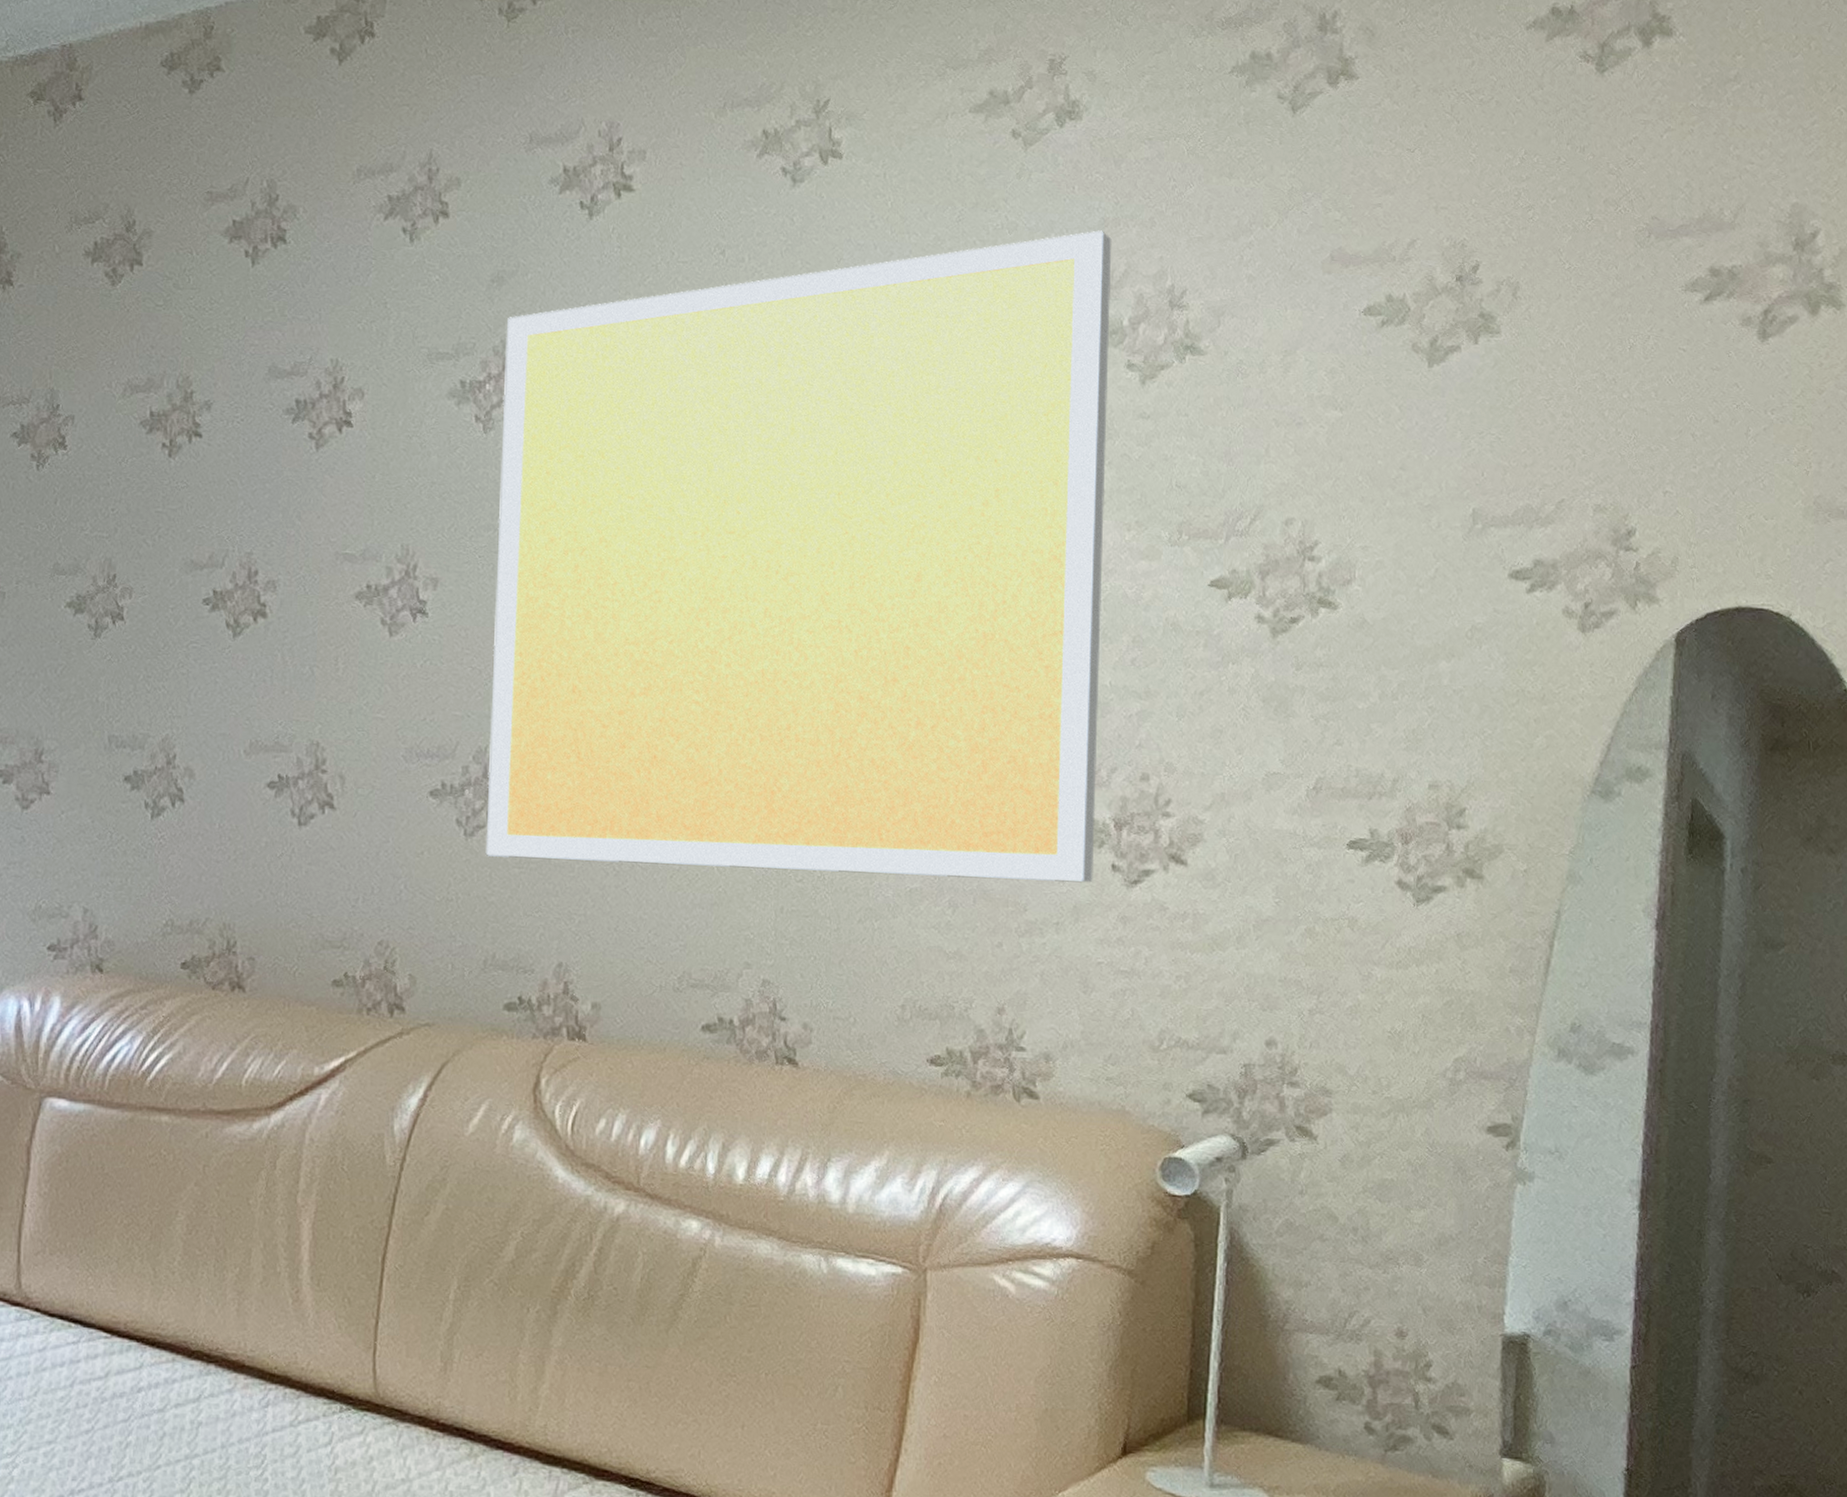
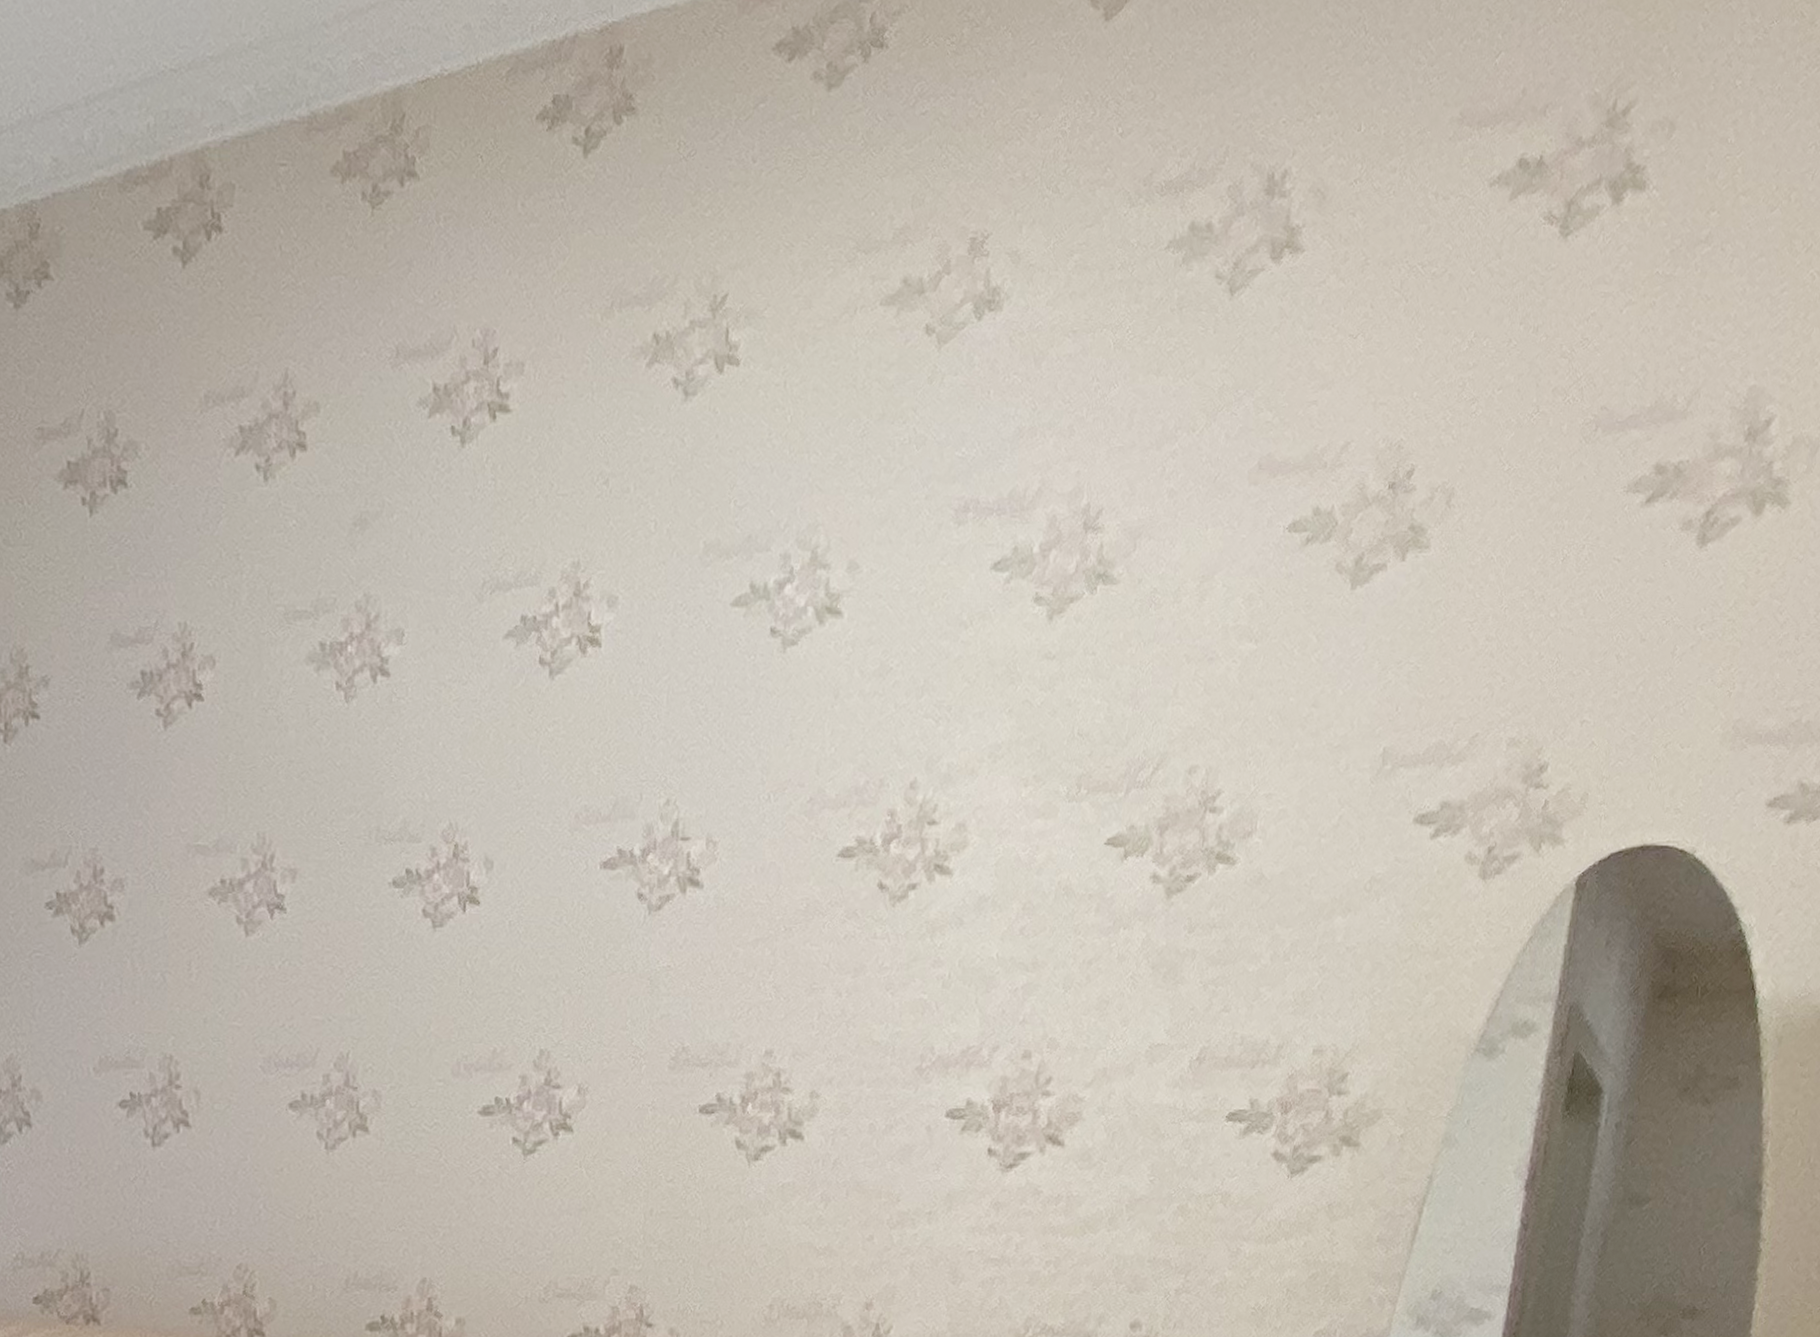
wall art: present [485,230,1112,883] -> none [347,442,1027,1171]

